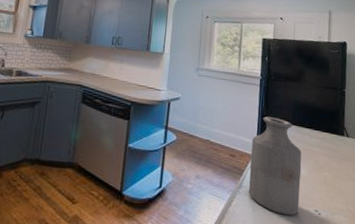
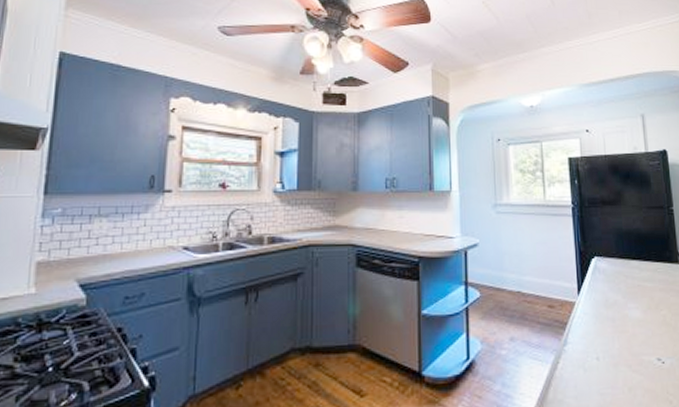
bottle: present [248,116,302,216] -> none [571,252,639,371]

